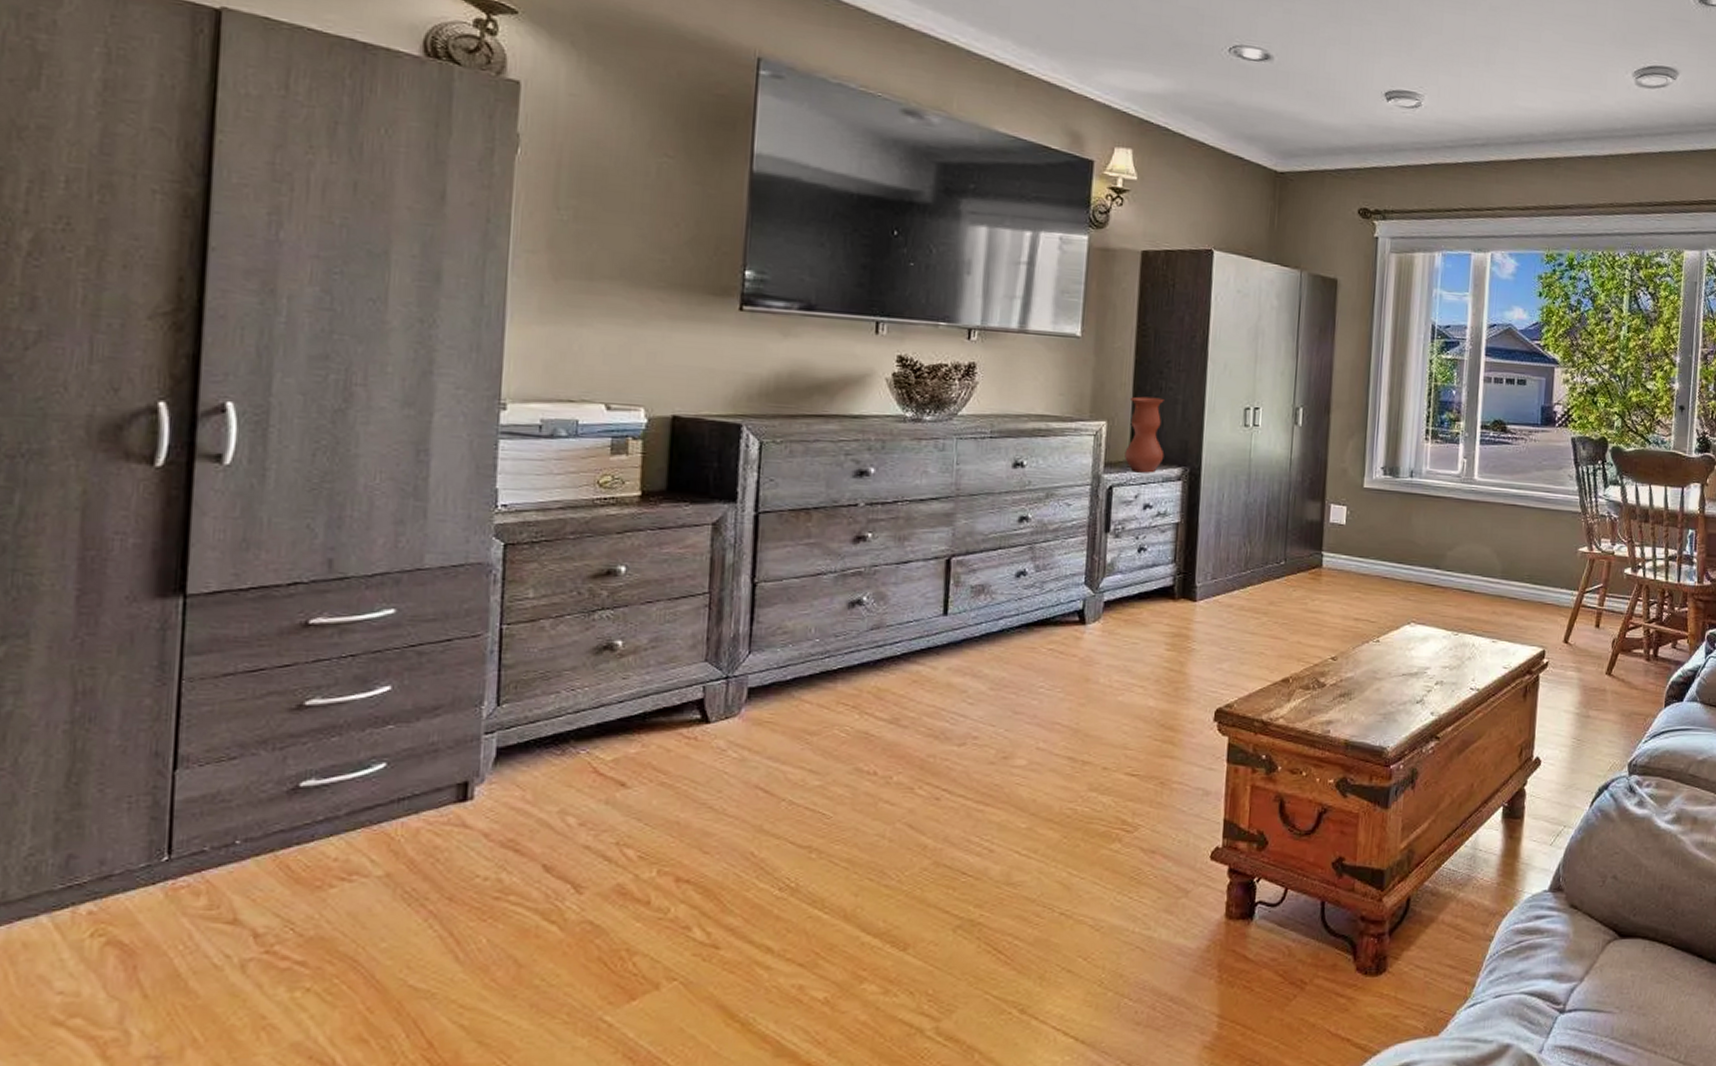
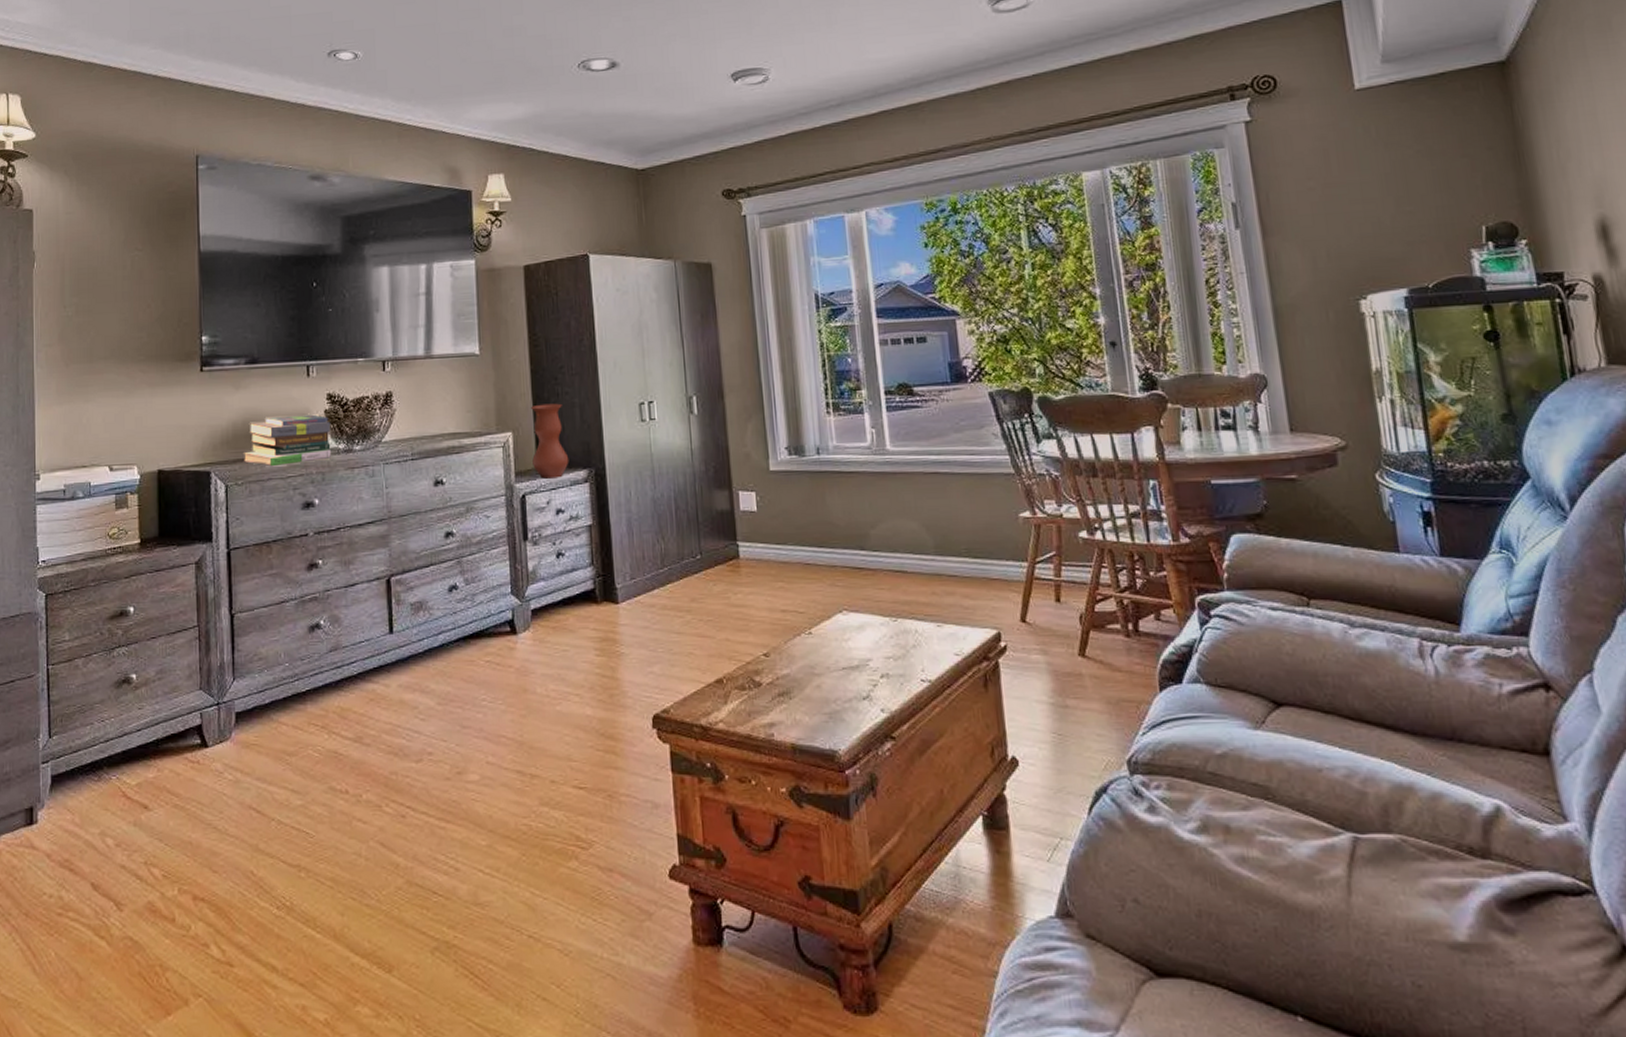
books: none [786,373,899,428] -> present [244,414,331,467]

